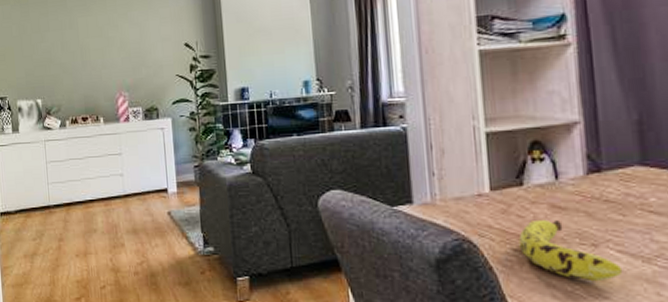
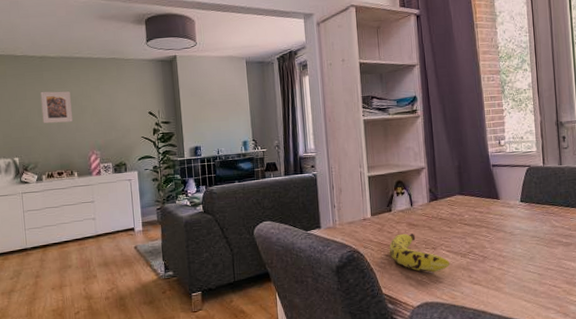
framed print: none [64,20,98,60] -> present [40,91,73,124]

